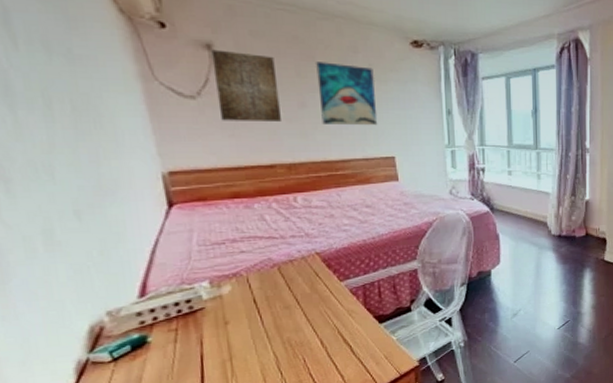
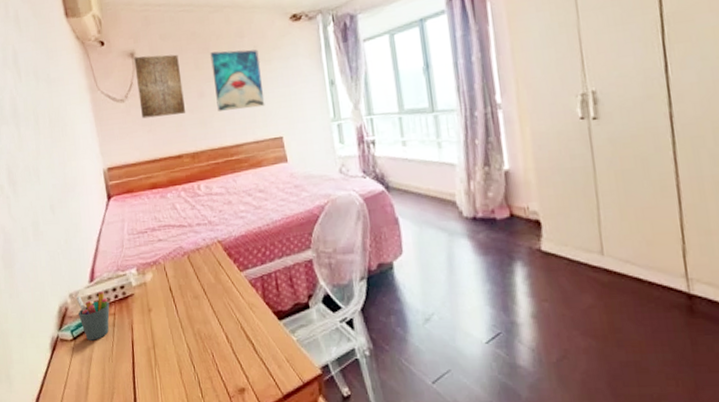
pen holder: none [118,307,170,360] -> present [76,291,110,341]

